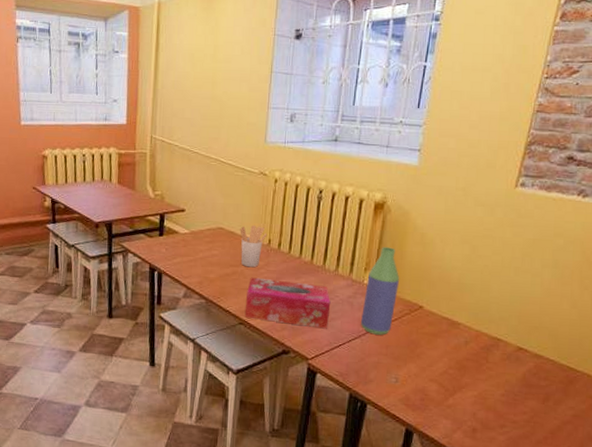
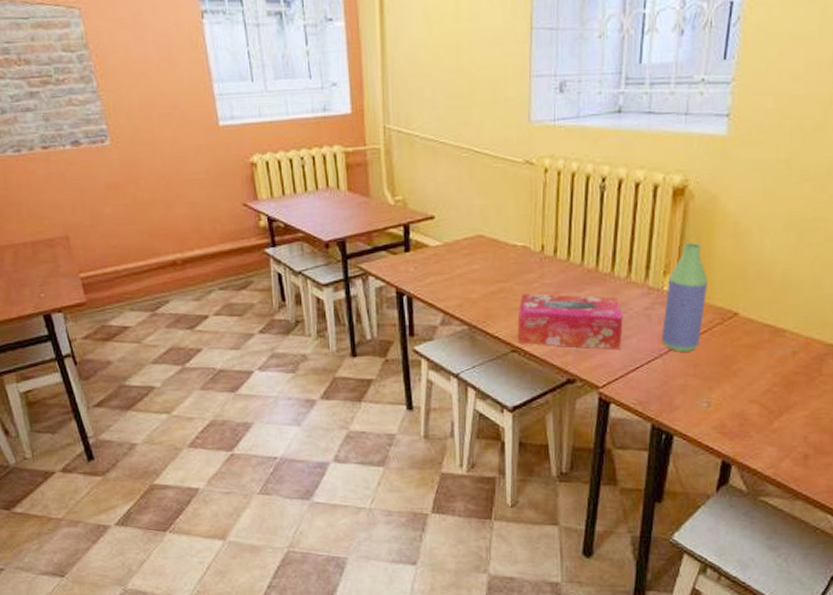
utensil holder: present [240,225,268,268] -> none [504,229,540,282]

